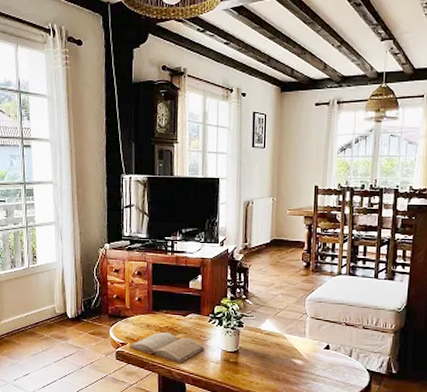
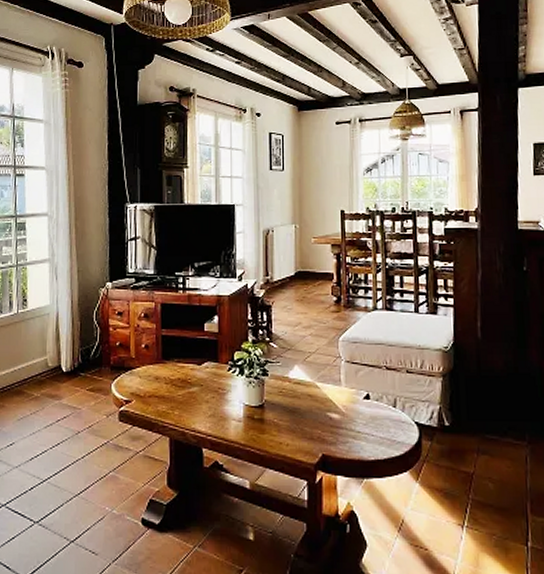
book: present [129,332,205,363] -> none [135,386,224,423]

